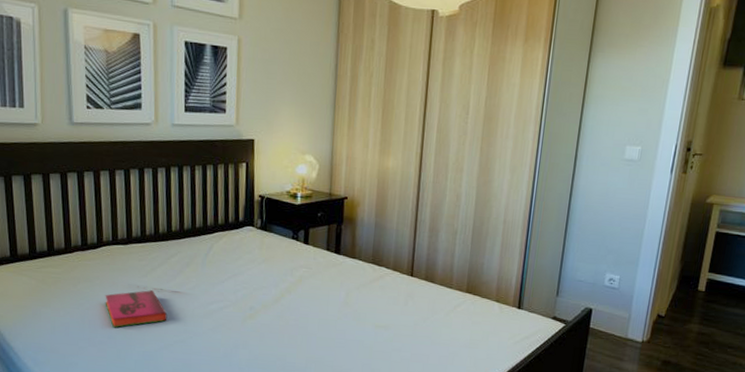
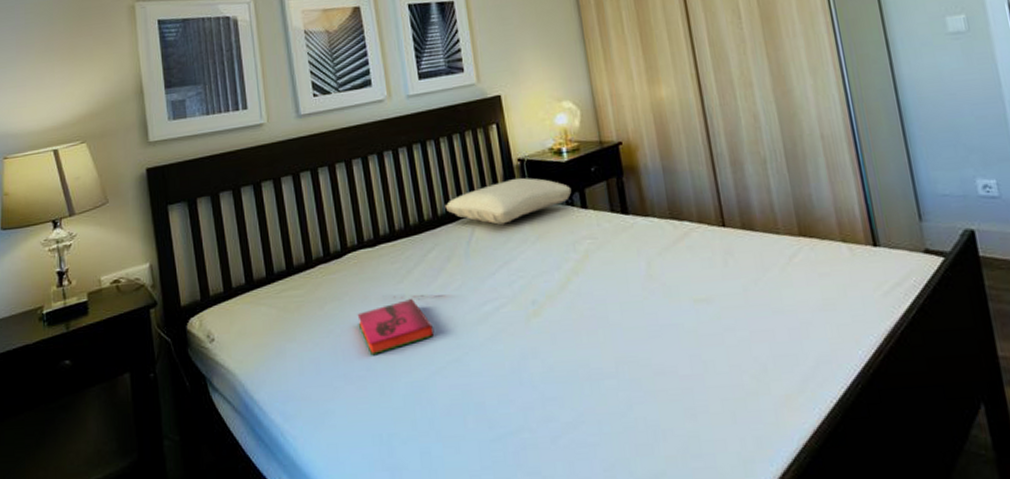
pillow: none [191,210,299,245] -> present [445,177,572,225]

